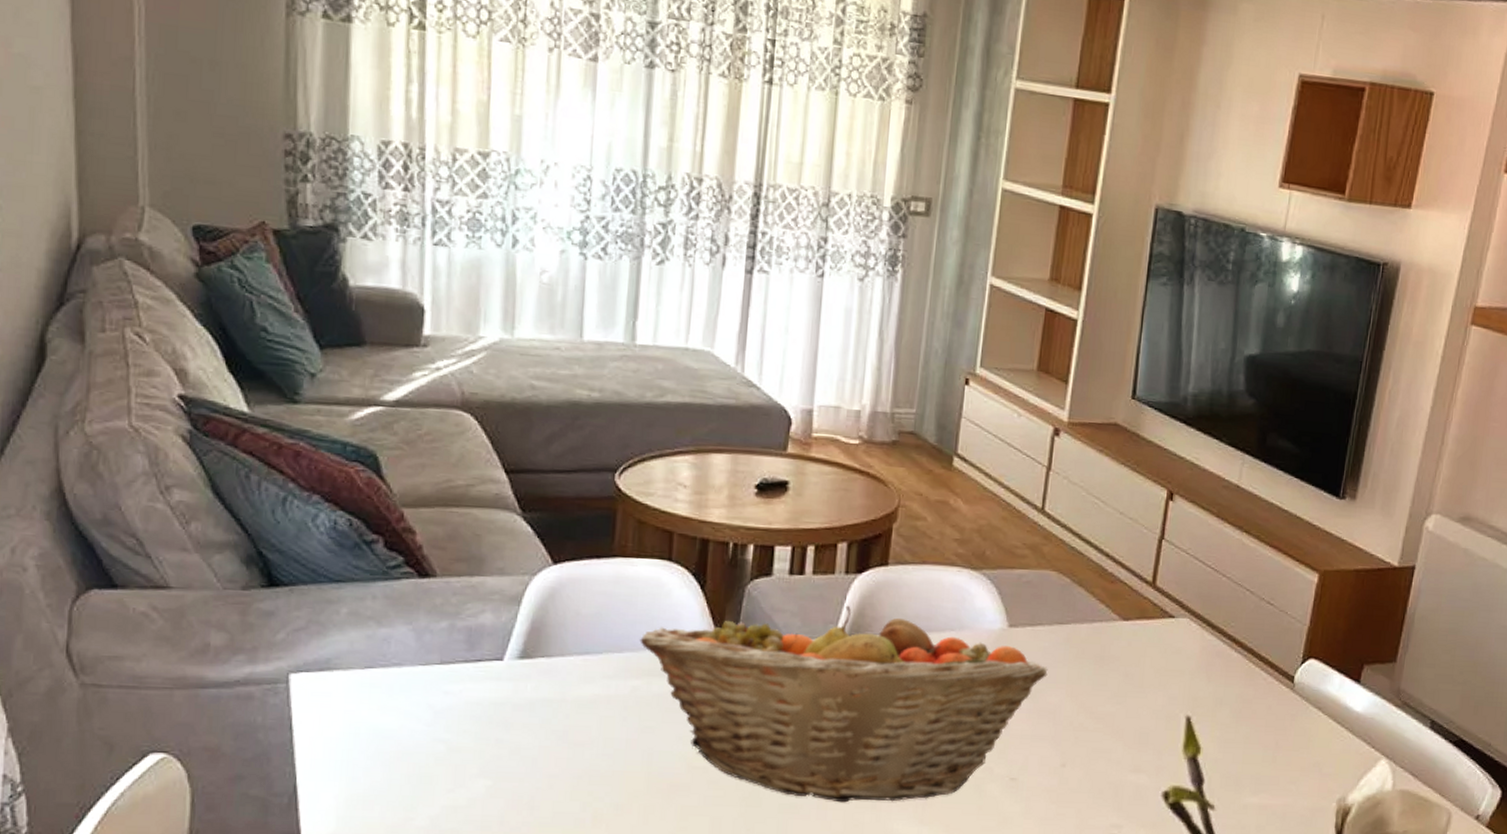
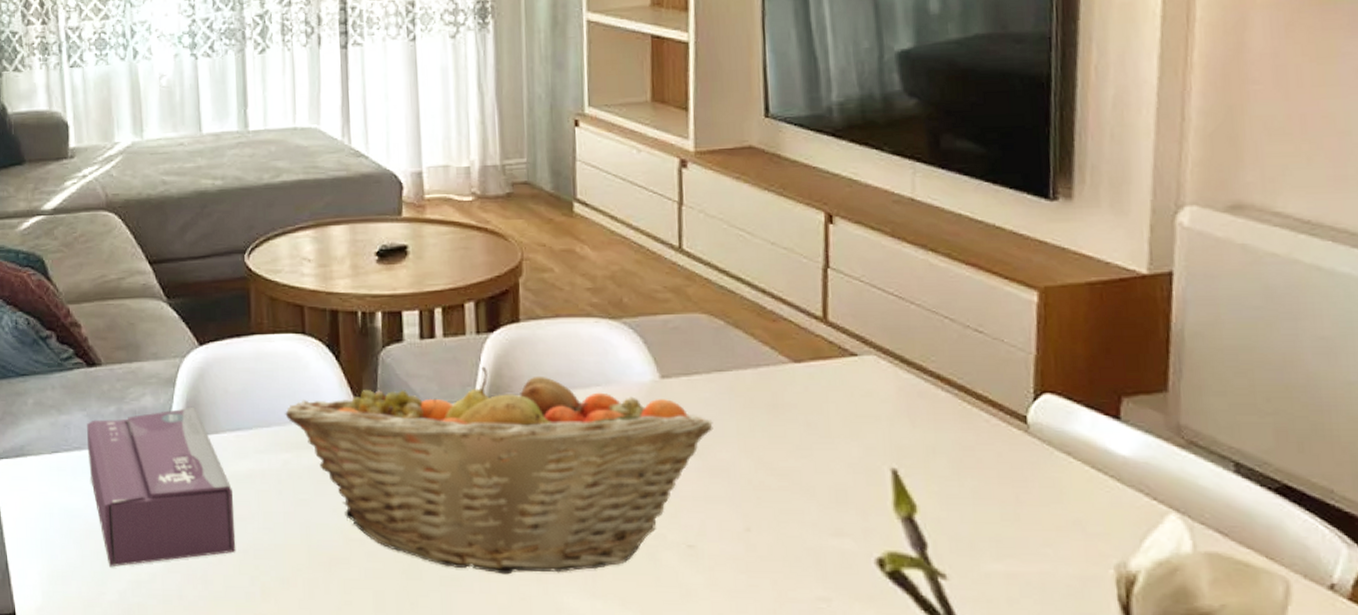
tissue box: none [409,628,573,792] -> present [87,408,236,567]

